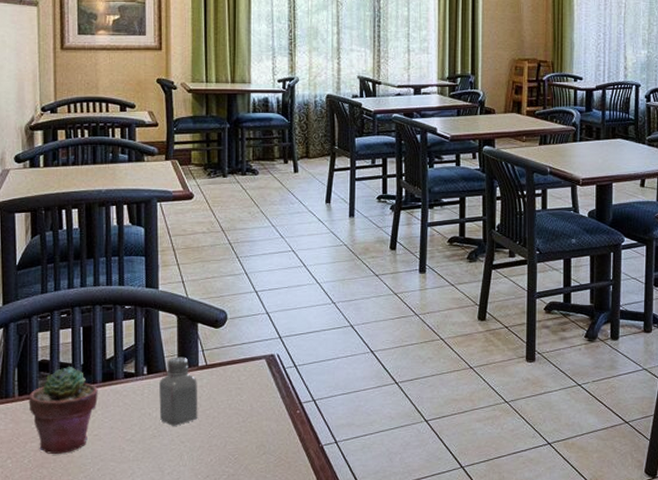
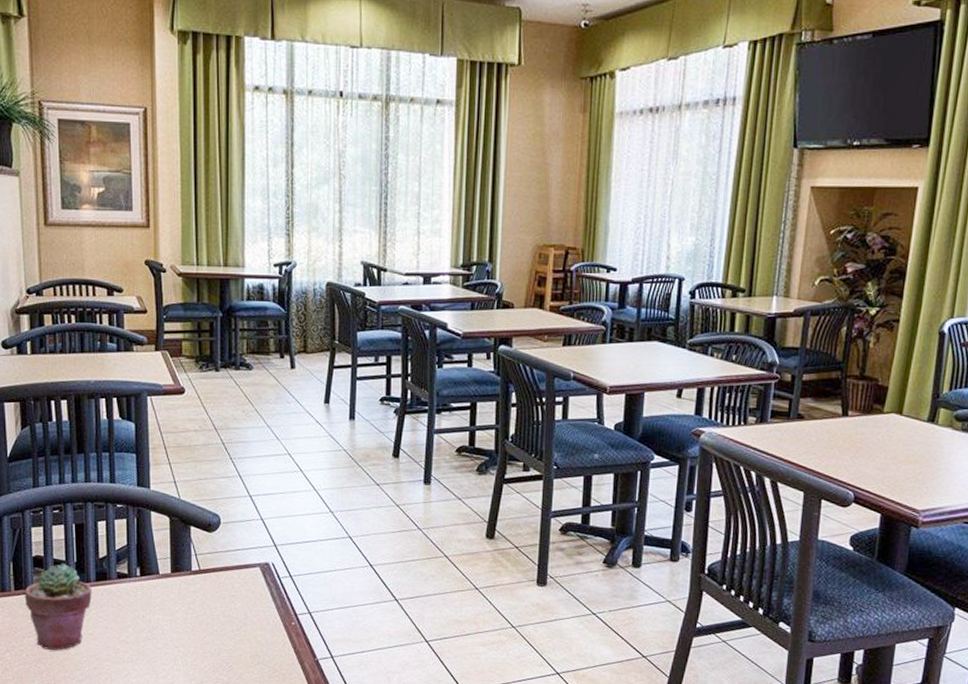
saltshaker: present [159,356,198,426] -> none [152,559,192,630]

